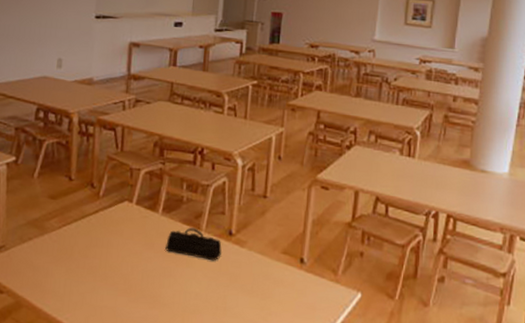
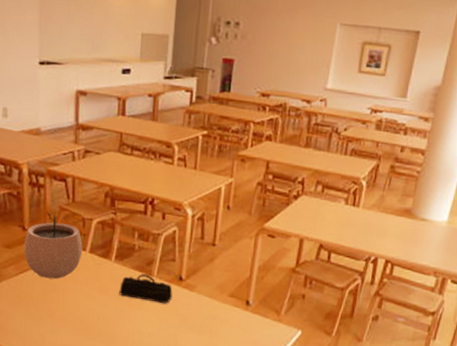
plant pot: none [68,161,129,233] -> present [23,211,83,279]

